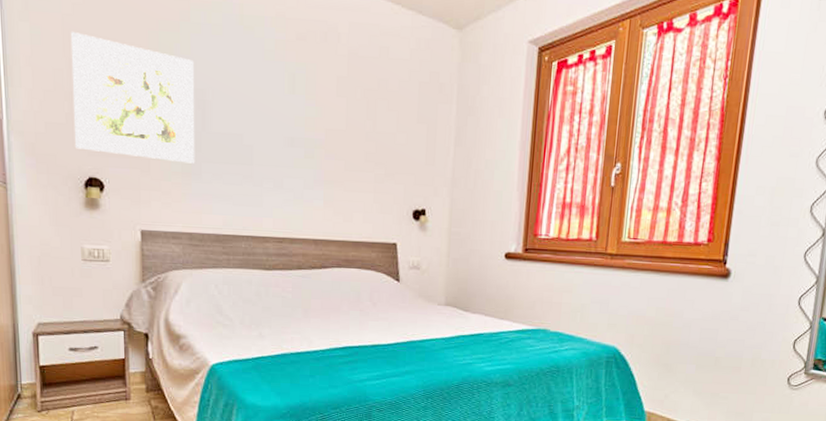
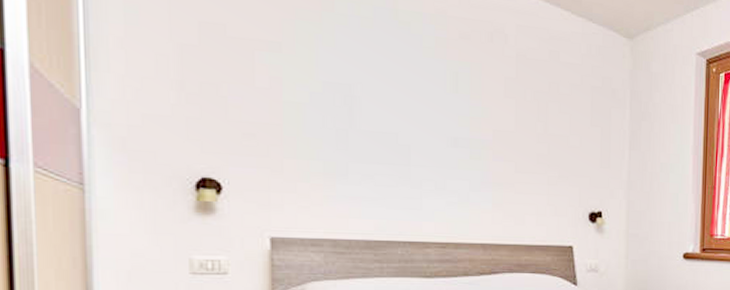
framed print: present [70,32,195,164] -> none [179,14,341,164]

